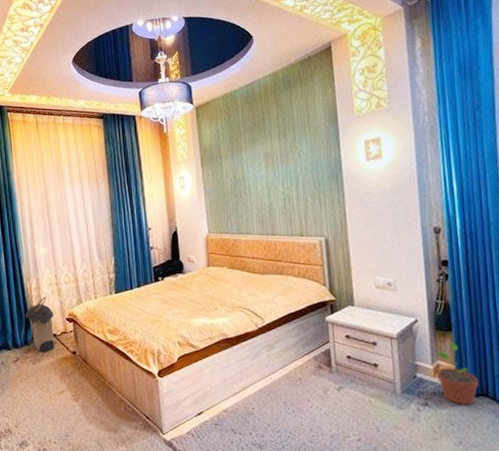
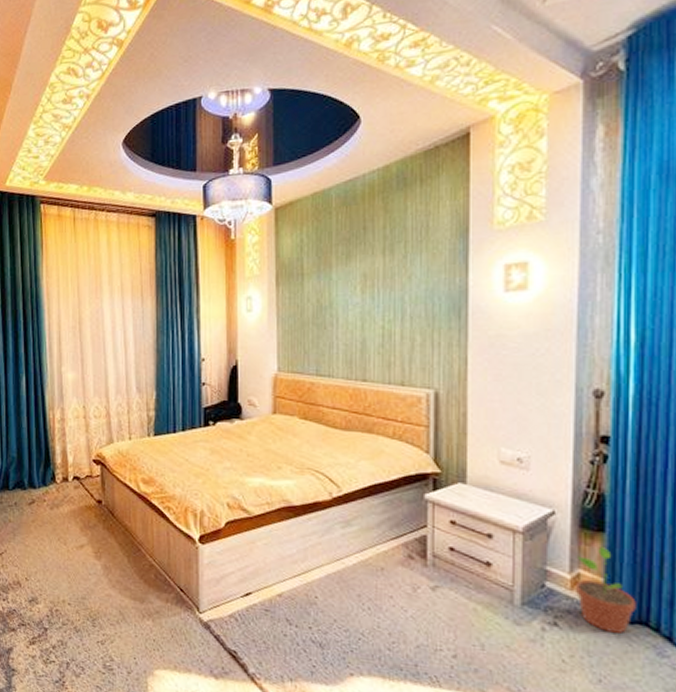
laundry hamper: present [25,296,55,353] -> none [45,431,79,497]

